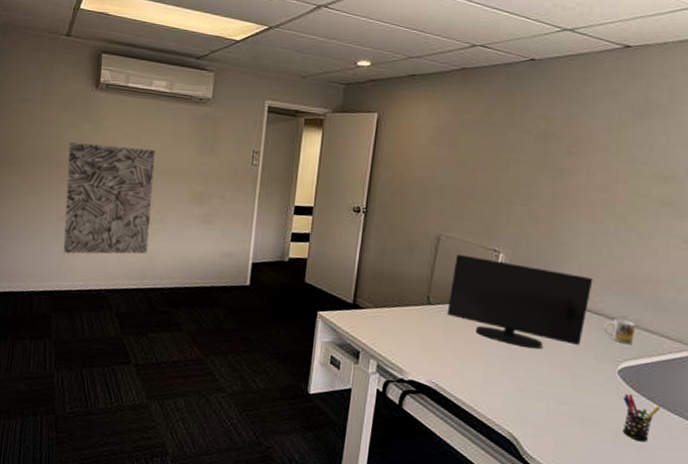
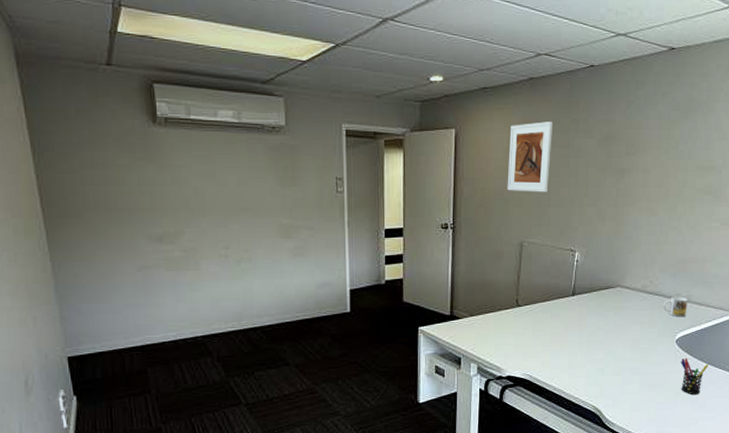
wall art: present [63,142,155,254] -> none [133,185,241,306]
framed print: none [428,112,485,186] -> present [507,121,554,192]
monitor: present [447,254,593,349] -> none [534,257,653,333]

